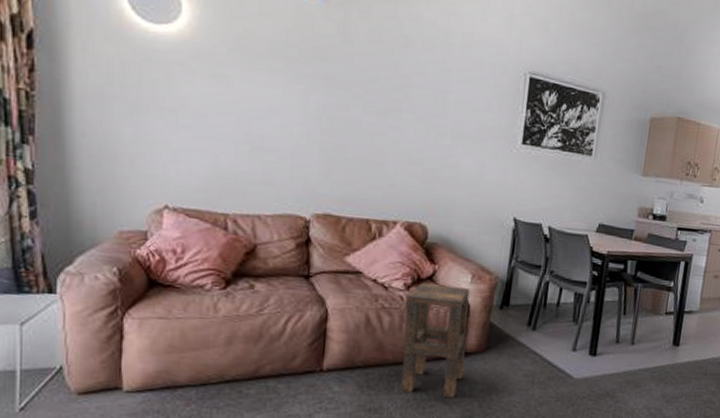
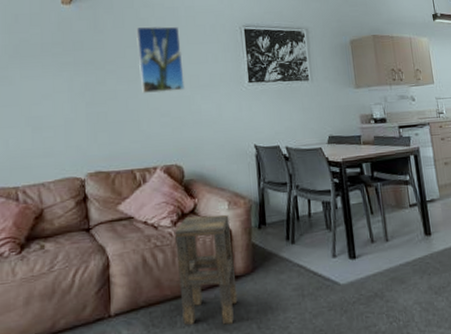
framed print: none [392,45,450,138] -> present [136,26,185,93]

